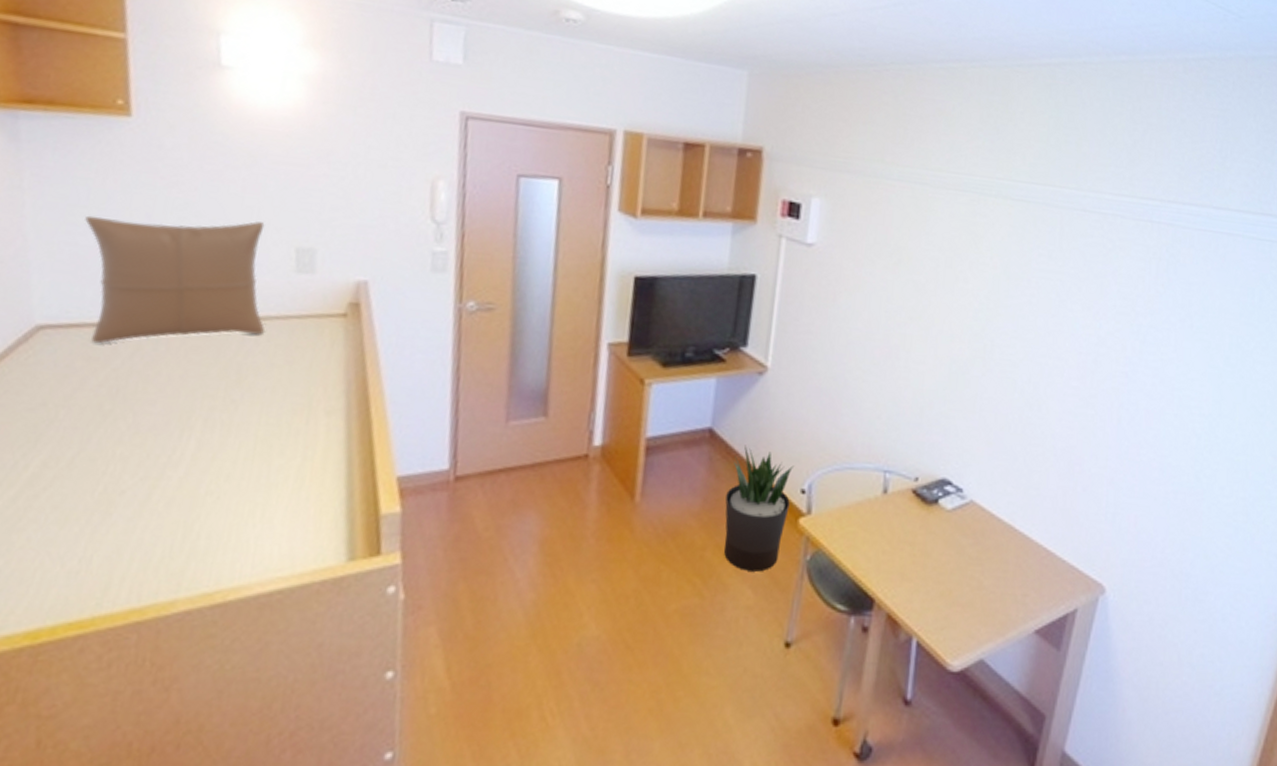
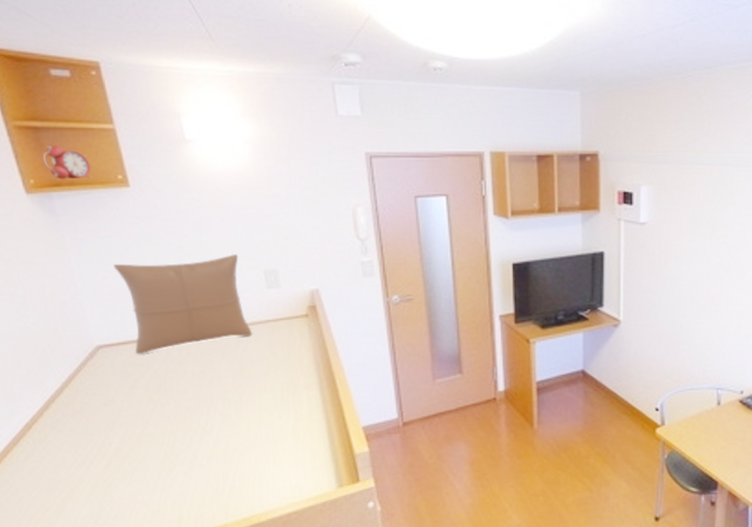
alarm clock: none [16,48,83,99] -> present [43,145,93,180]
planter: present [724,445,795,572] -> none [600,380,649,470]

